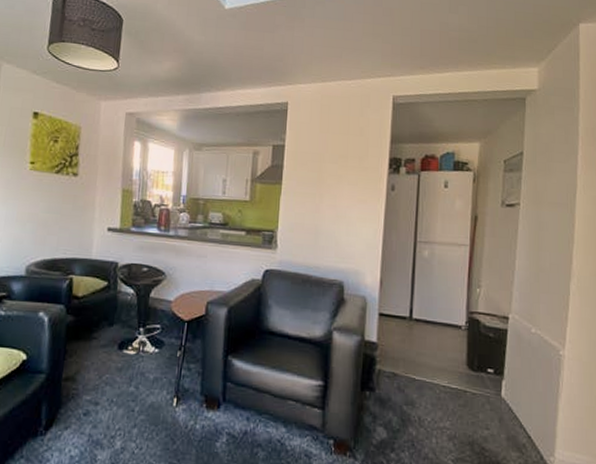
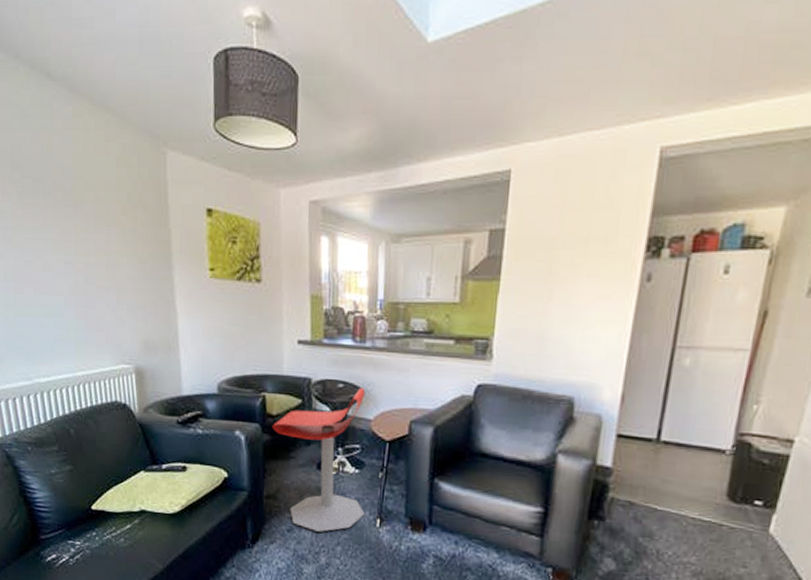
stool: none [76,271,167,414] -> present [272,387,365,532]

